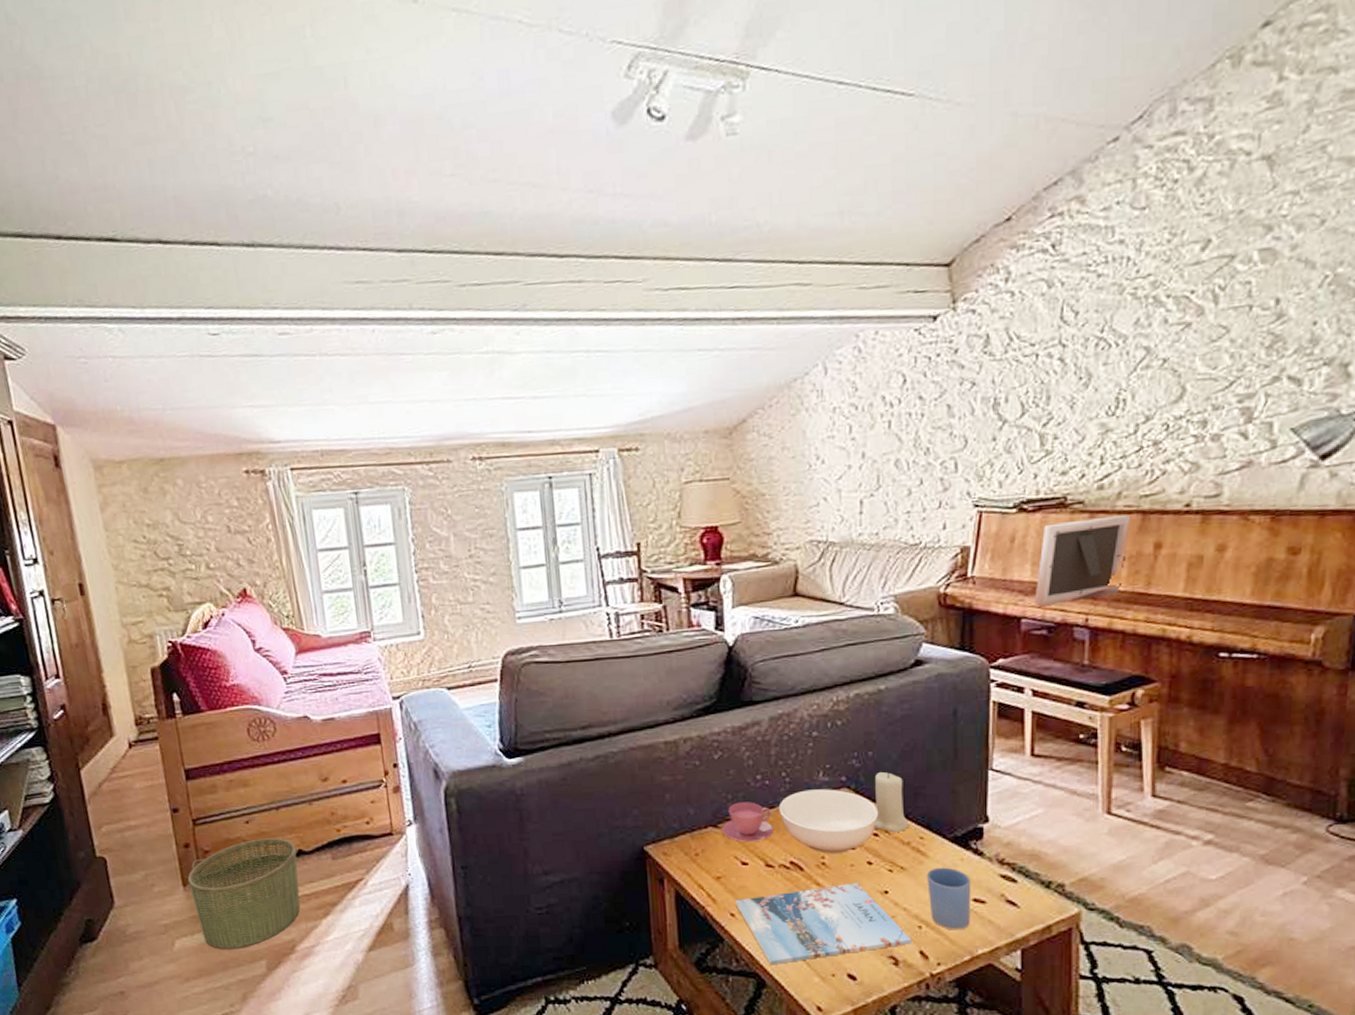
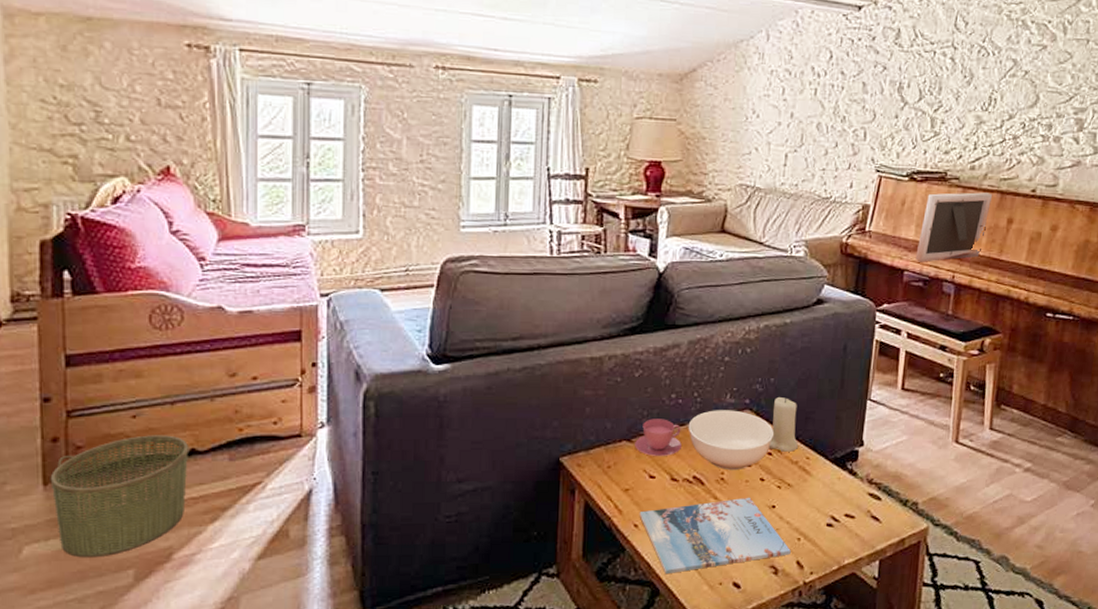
mug: present [927,867,971,930] -> none [808,485,845,542]

